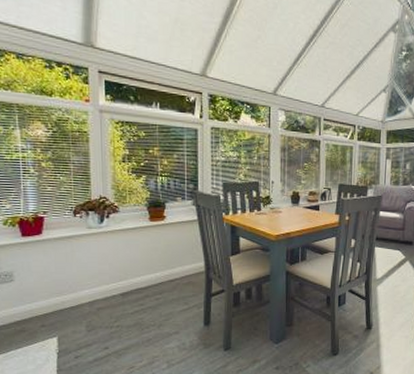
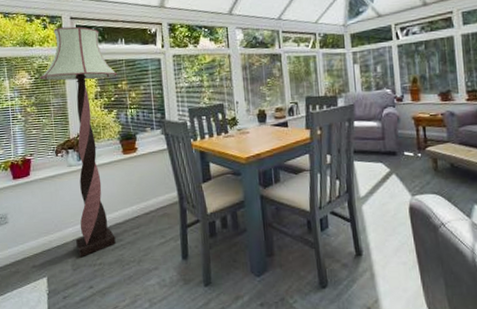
floor lamp: none [58,80,149,320] -> present [40,26,117,258]

